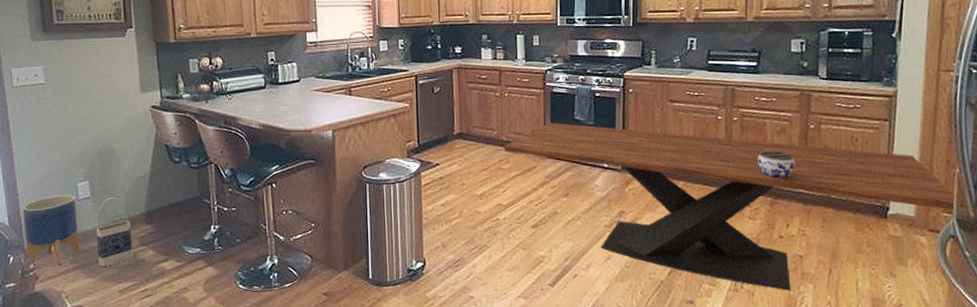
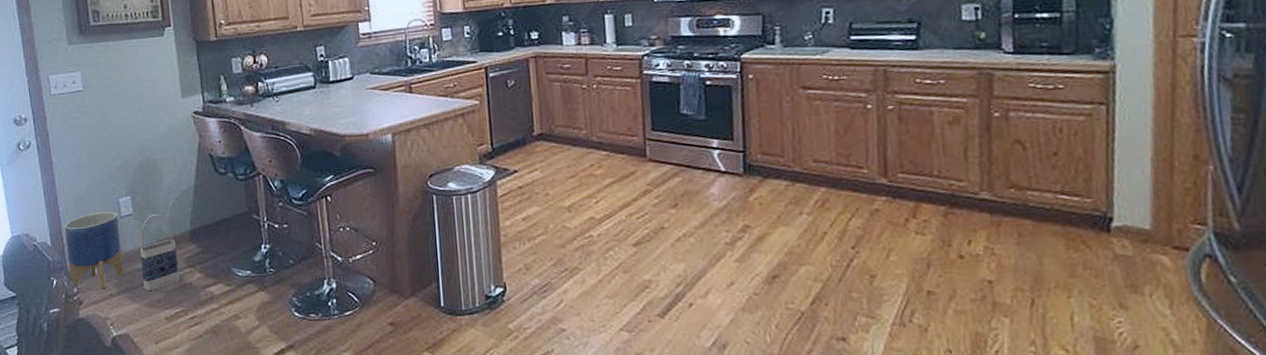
dining table: present [504,122,957,291] -> none [595,118,1213,326]
jar: present [758,151,795,179] -> none [923,146,976,183]

